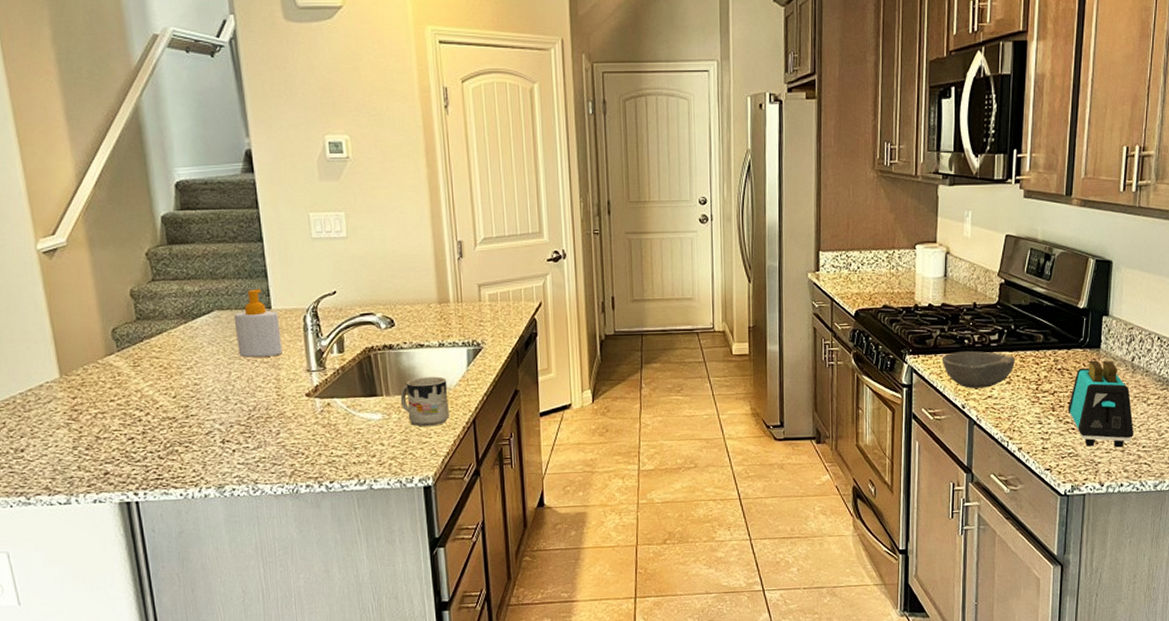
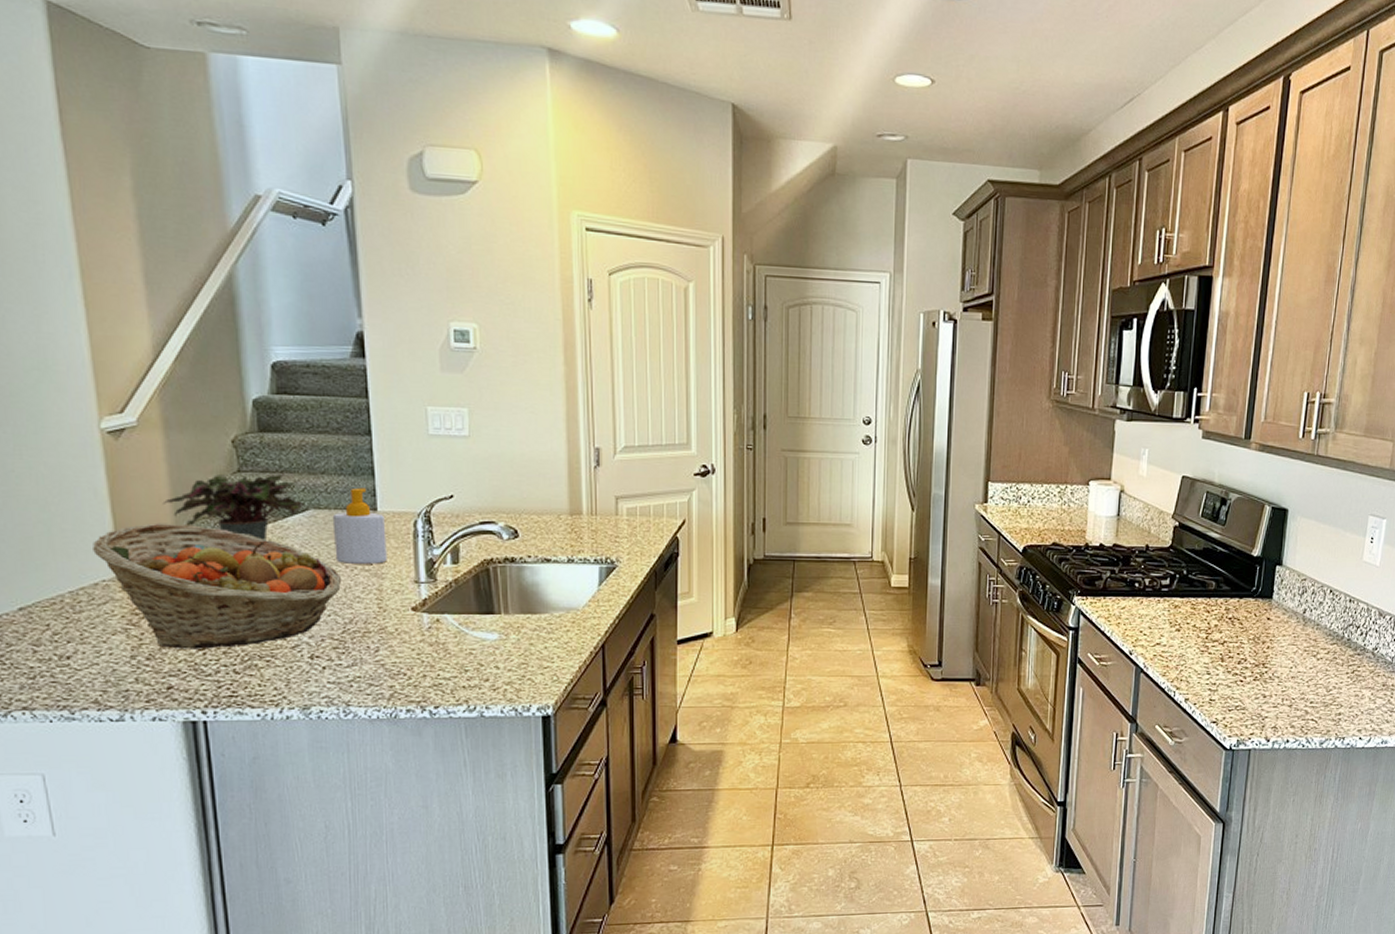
fruit basket: none [36,329,244,439] -> present [93,523,341,649]
potted plant: none [91,280,209,341] -> present [162,473,304,541]
mug: present [400,376,451,427] -> none [520,595,577,650]
bowl: present [942,350,1015,388] -> none [1110,594,1186,634]
toaster: present [1068,360,1134,448] -> none [1237,611,1302,702]

